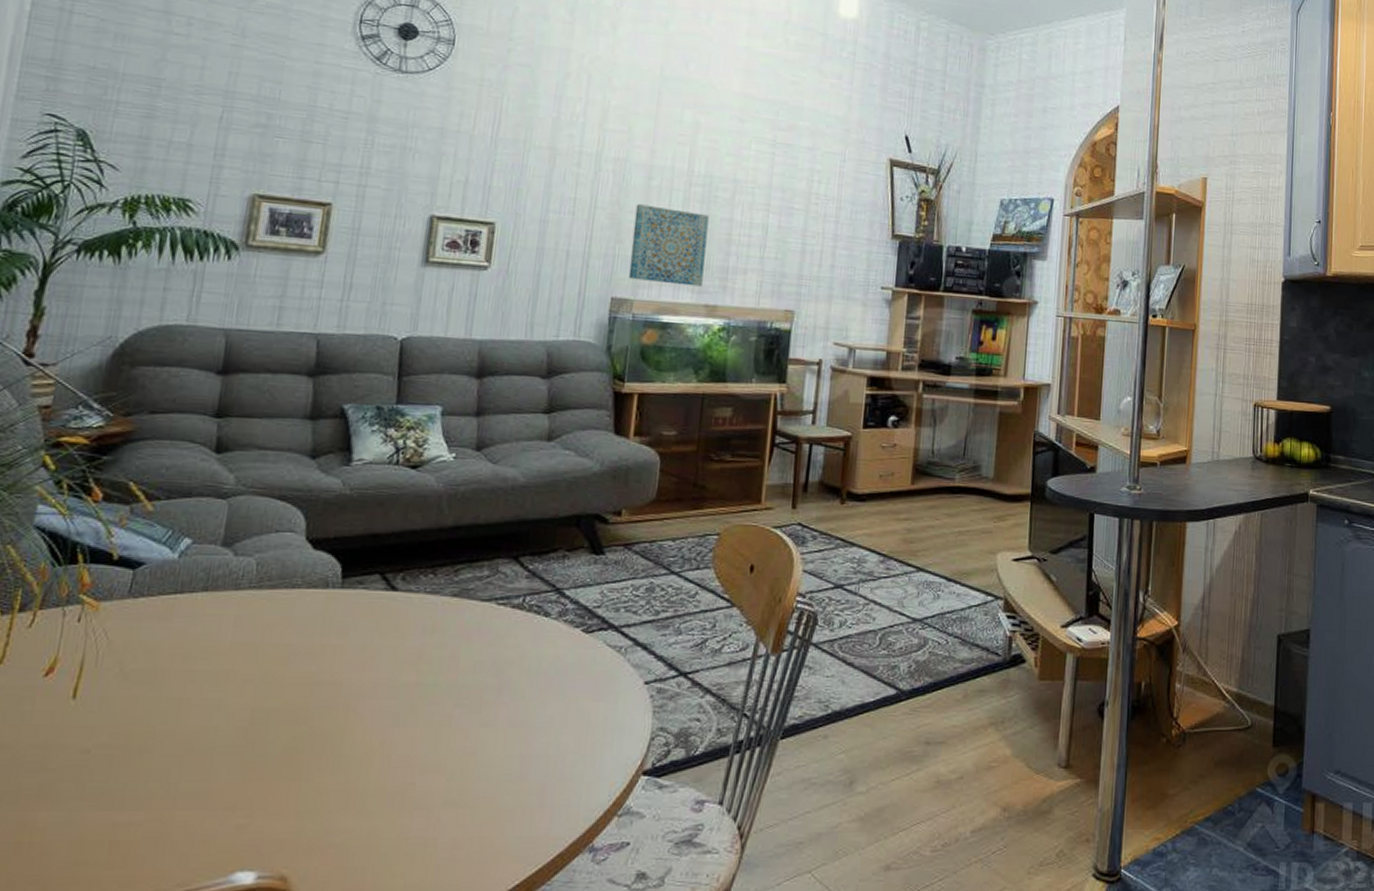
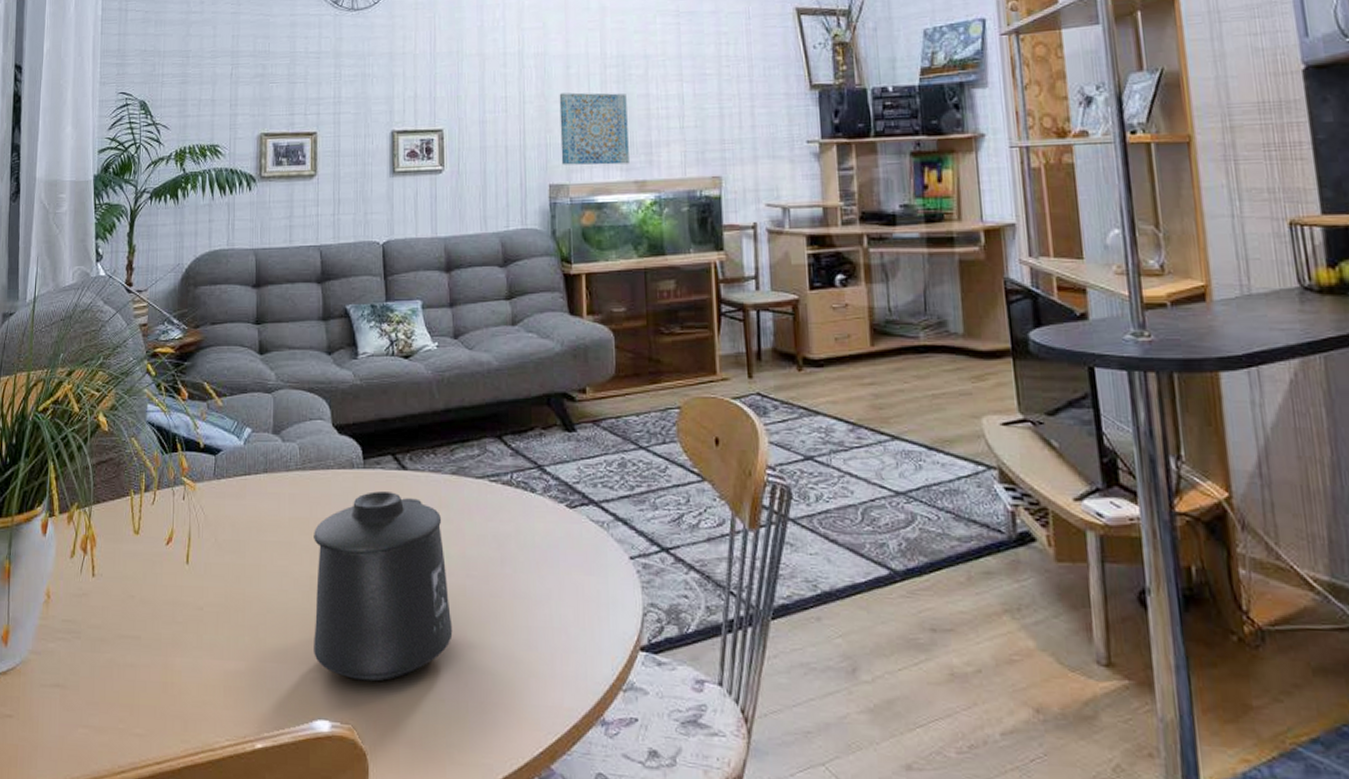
mug: none [244,614,434,824] -> present [314,491,453,682]

